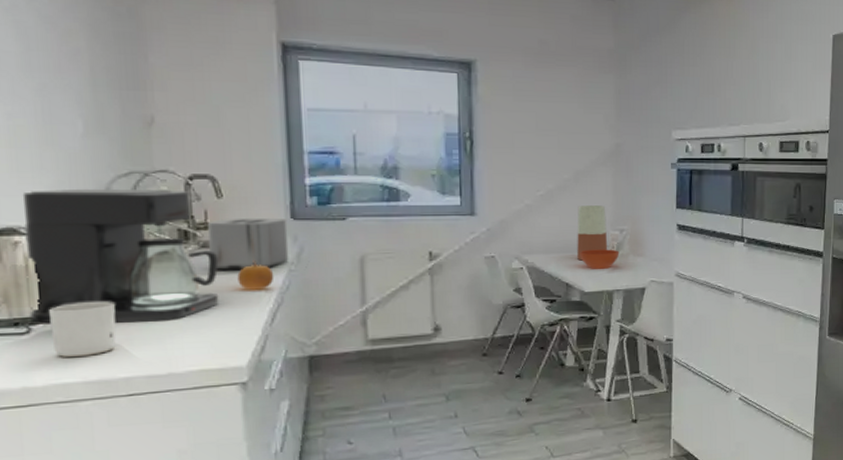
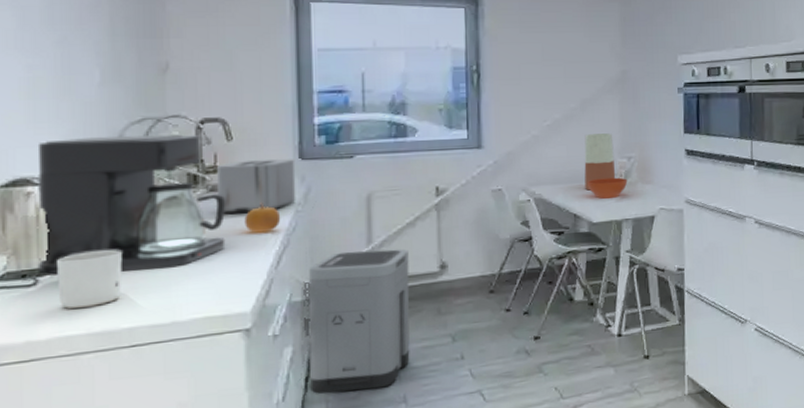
trash can: none [304,310,405,446] -> present [308,248,410,394]

